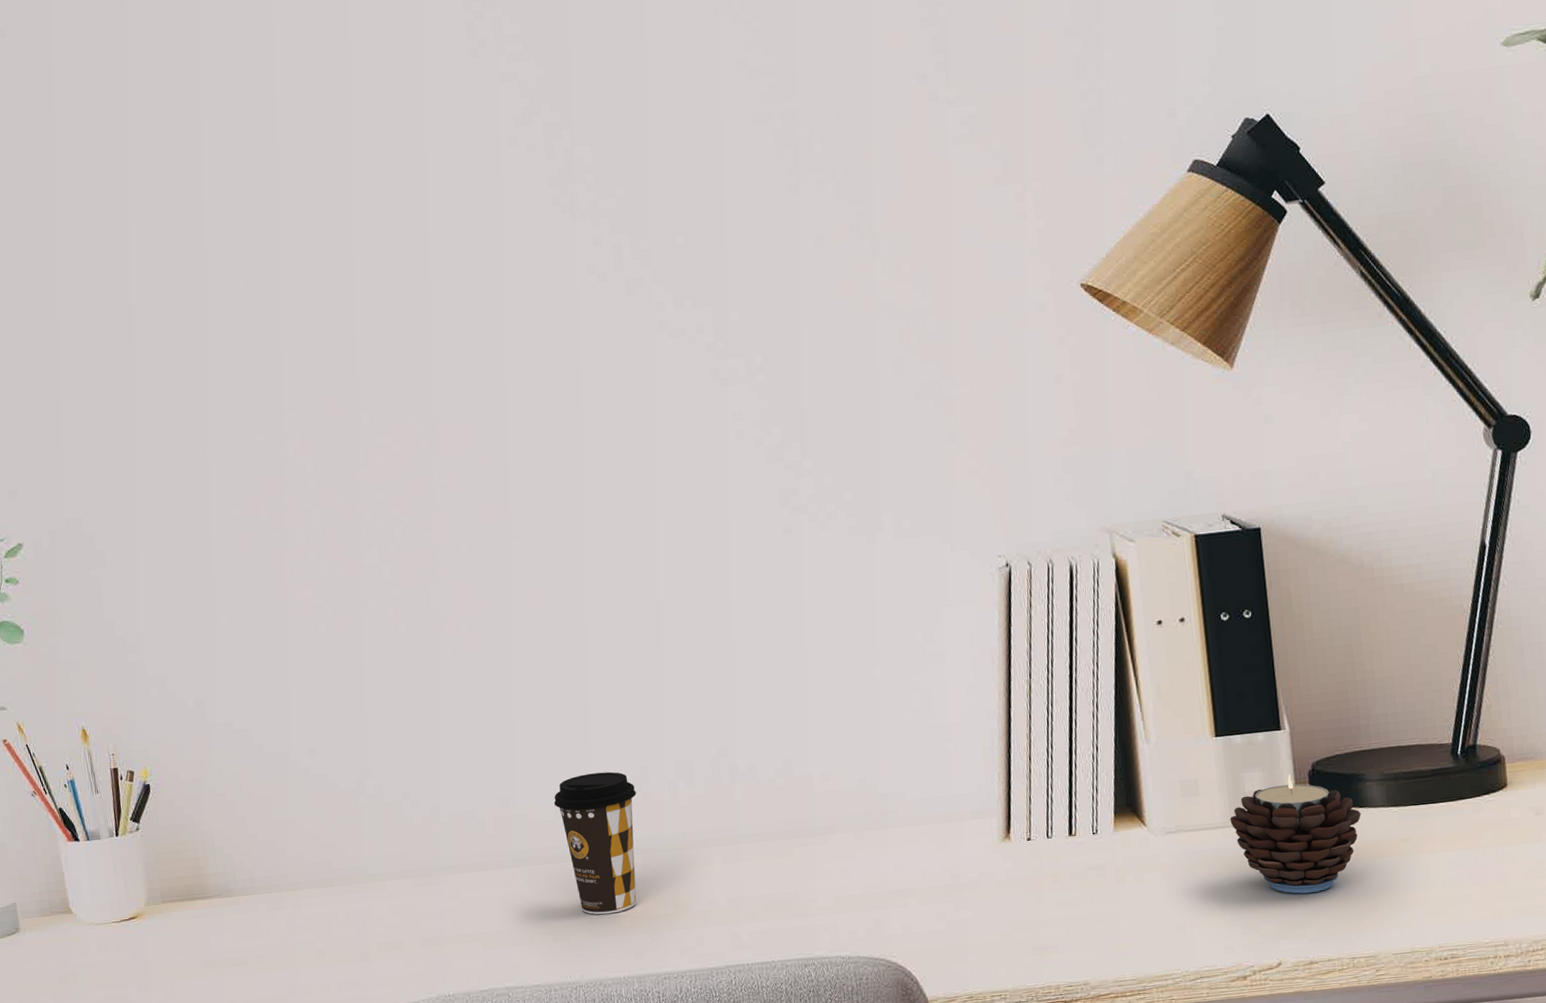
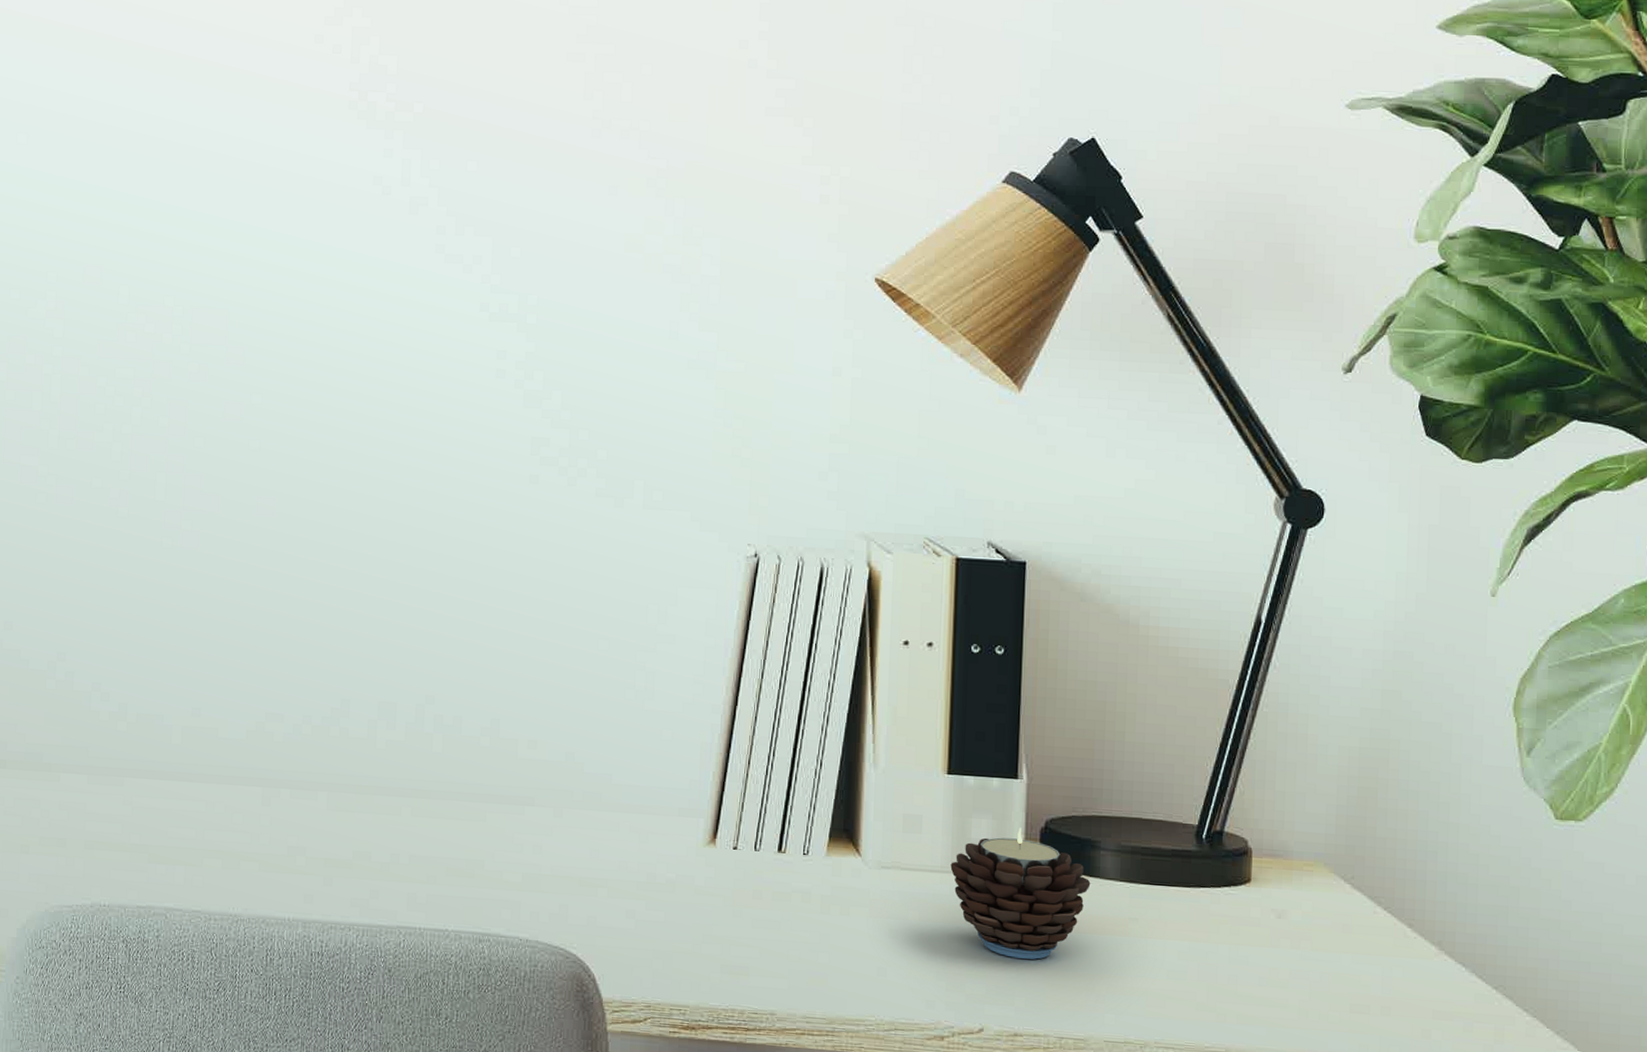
coffee cup: present [554,771,637,915] -> none [246,697,334,849]

